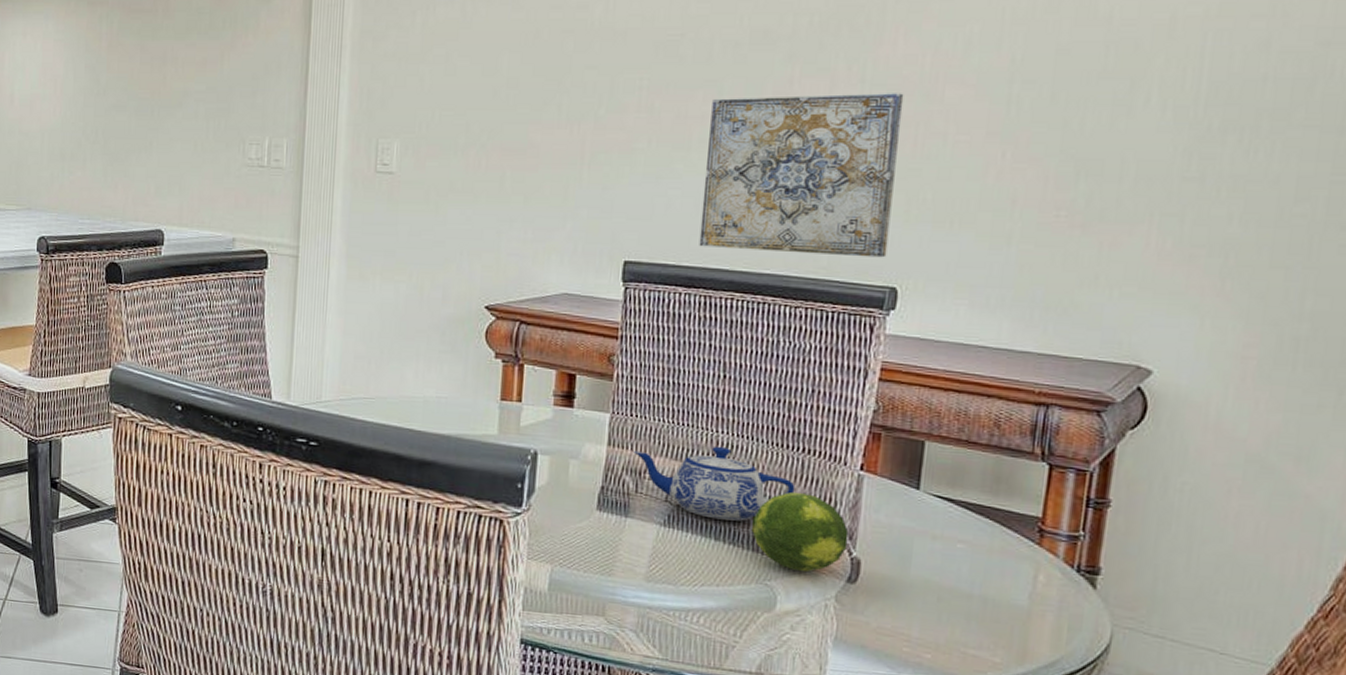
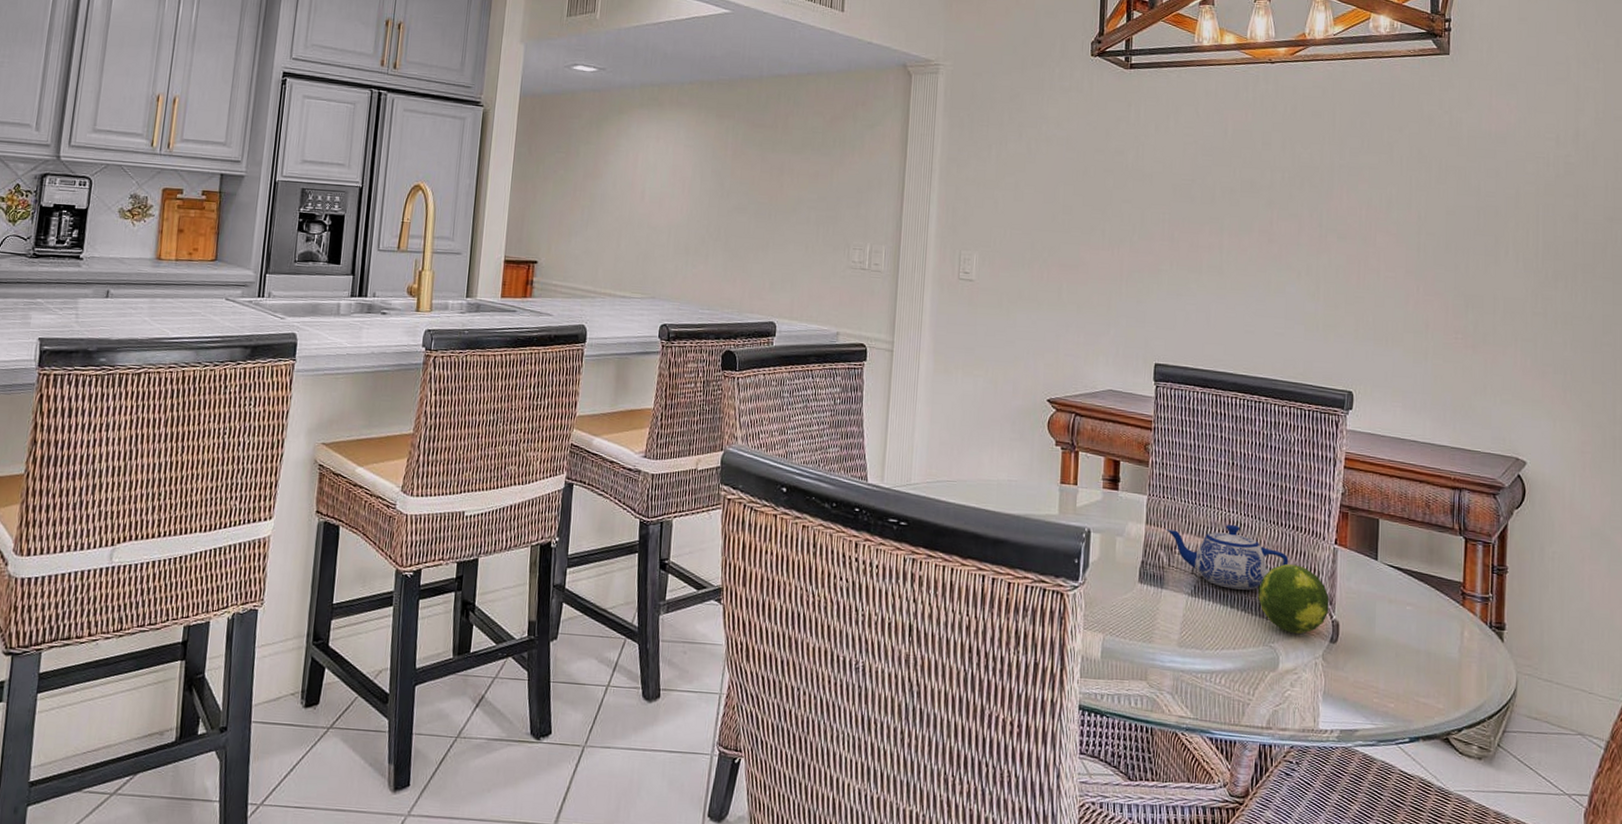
wall art: present [699,93,904,258] -> none [1210,233,1349,367]

